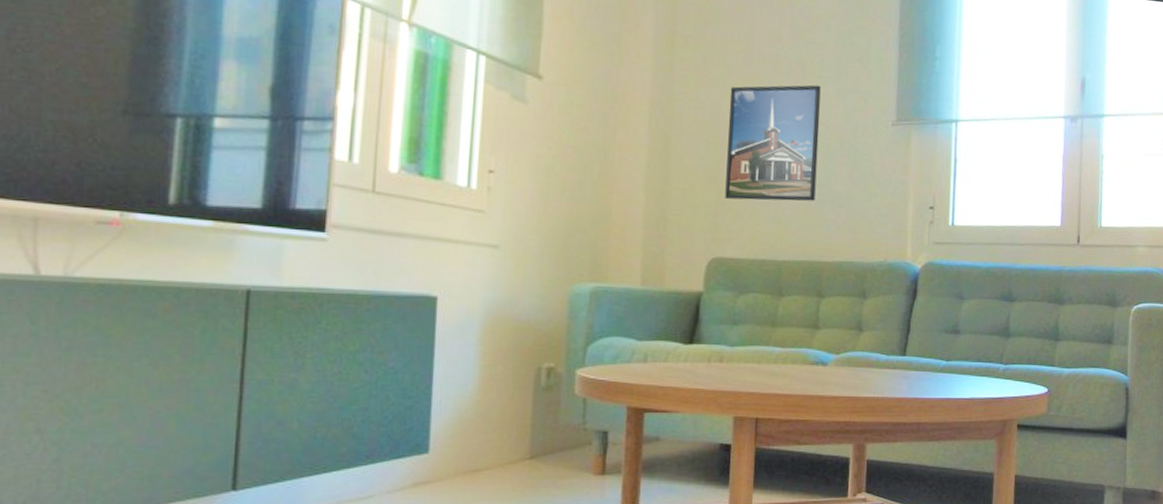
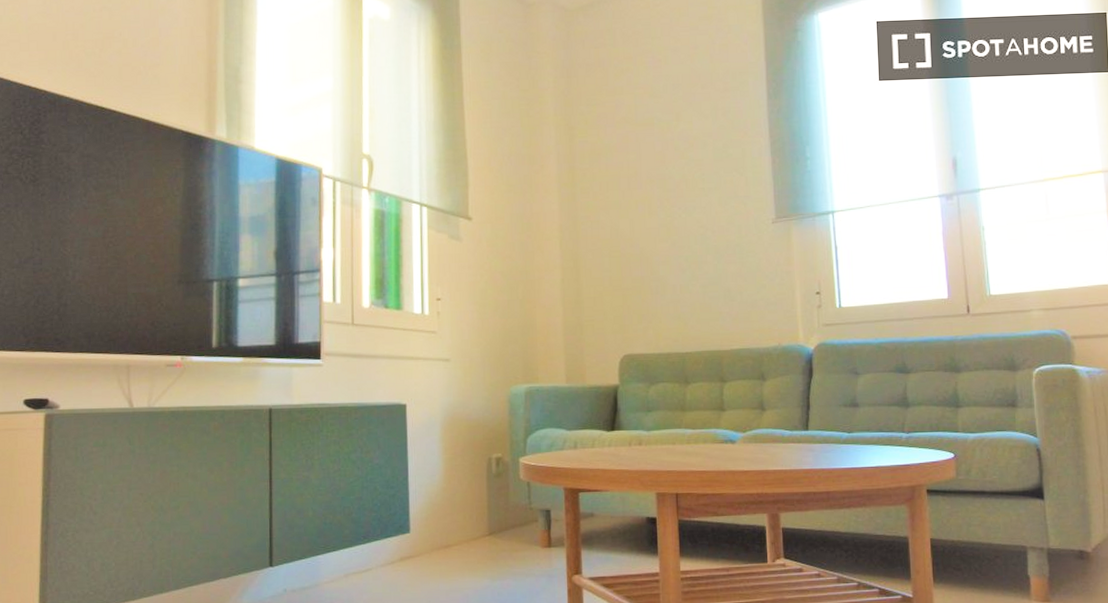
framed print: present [725,85,821,201] -> none [625,196,709,303]

